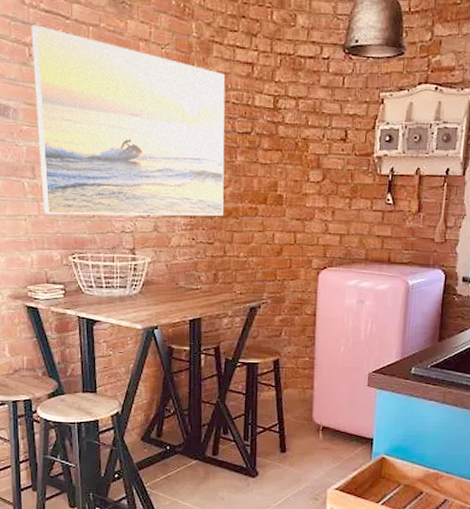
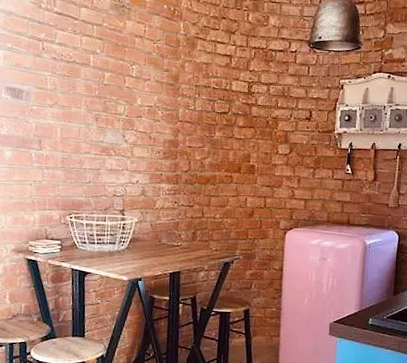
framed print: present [31,25,226,217] -> none [45,24,208,183]

